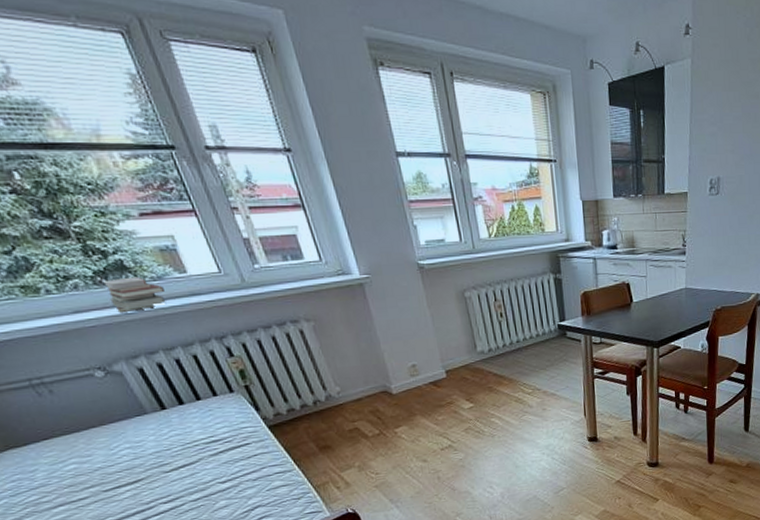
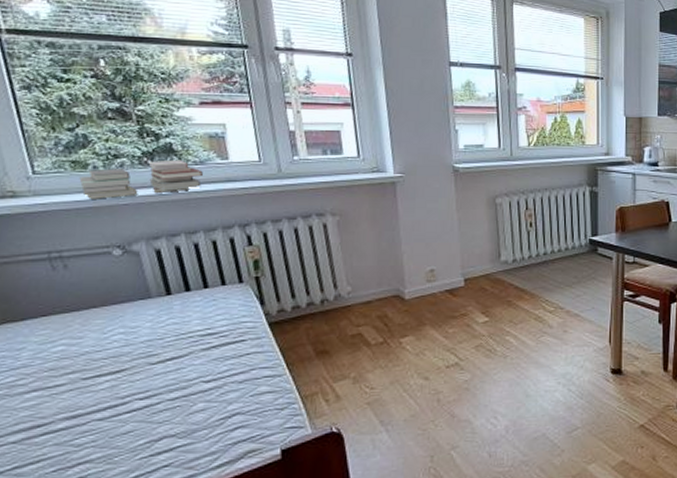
books: none [34,290,101,324] -> present [79,168,137,199]

